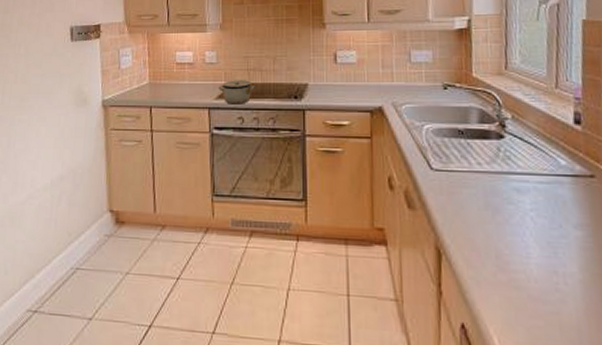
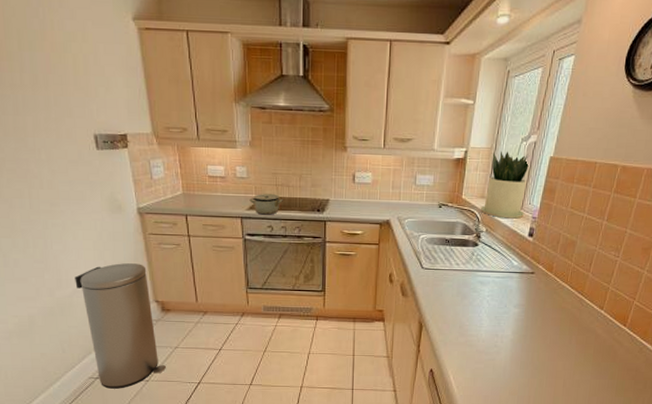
pedal bin: none [30,164,113,329] -> present [75,263,166,389]
planter: none [498,16,563,101] -> present [480,151,530,219]

